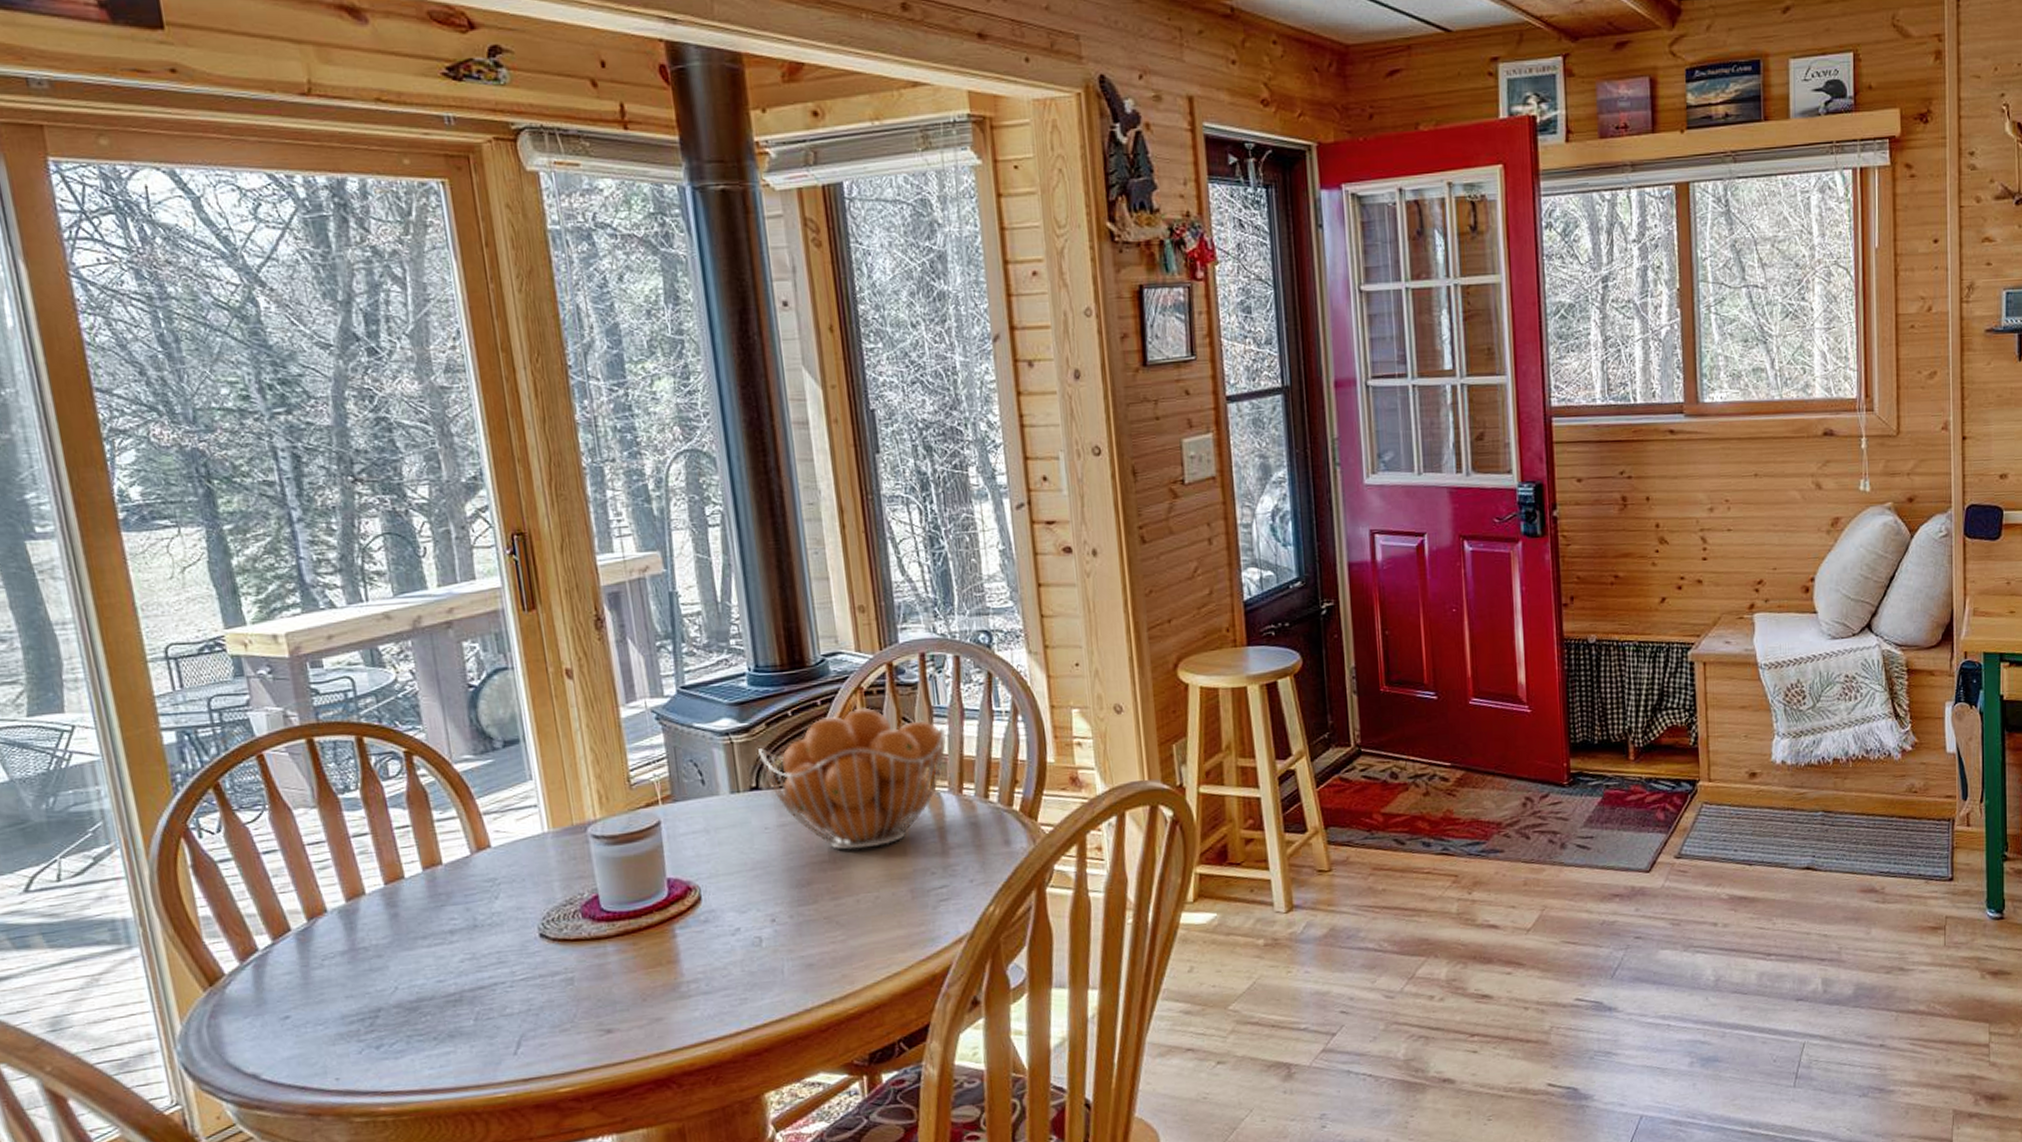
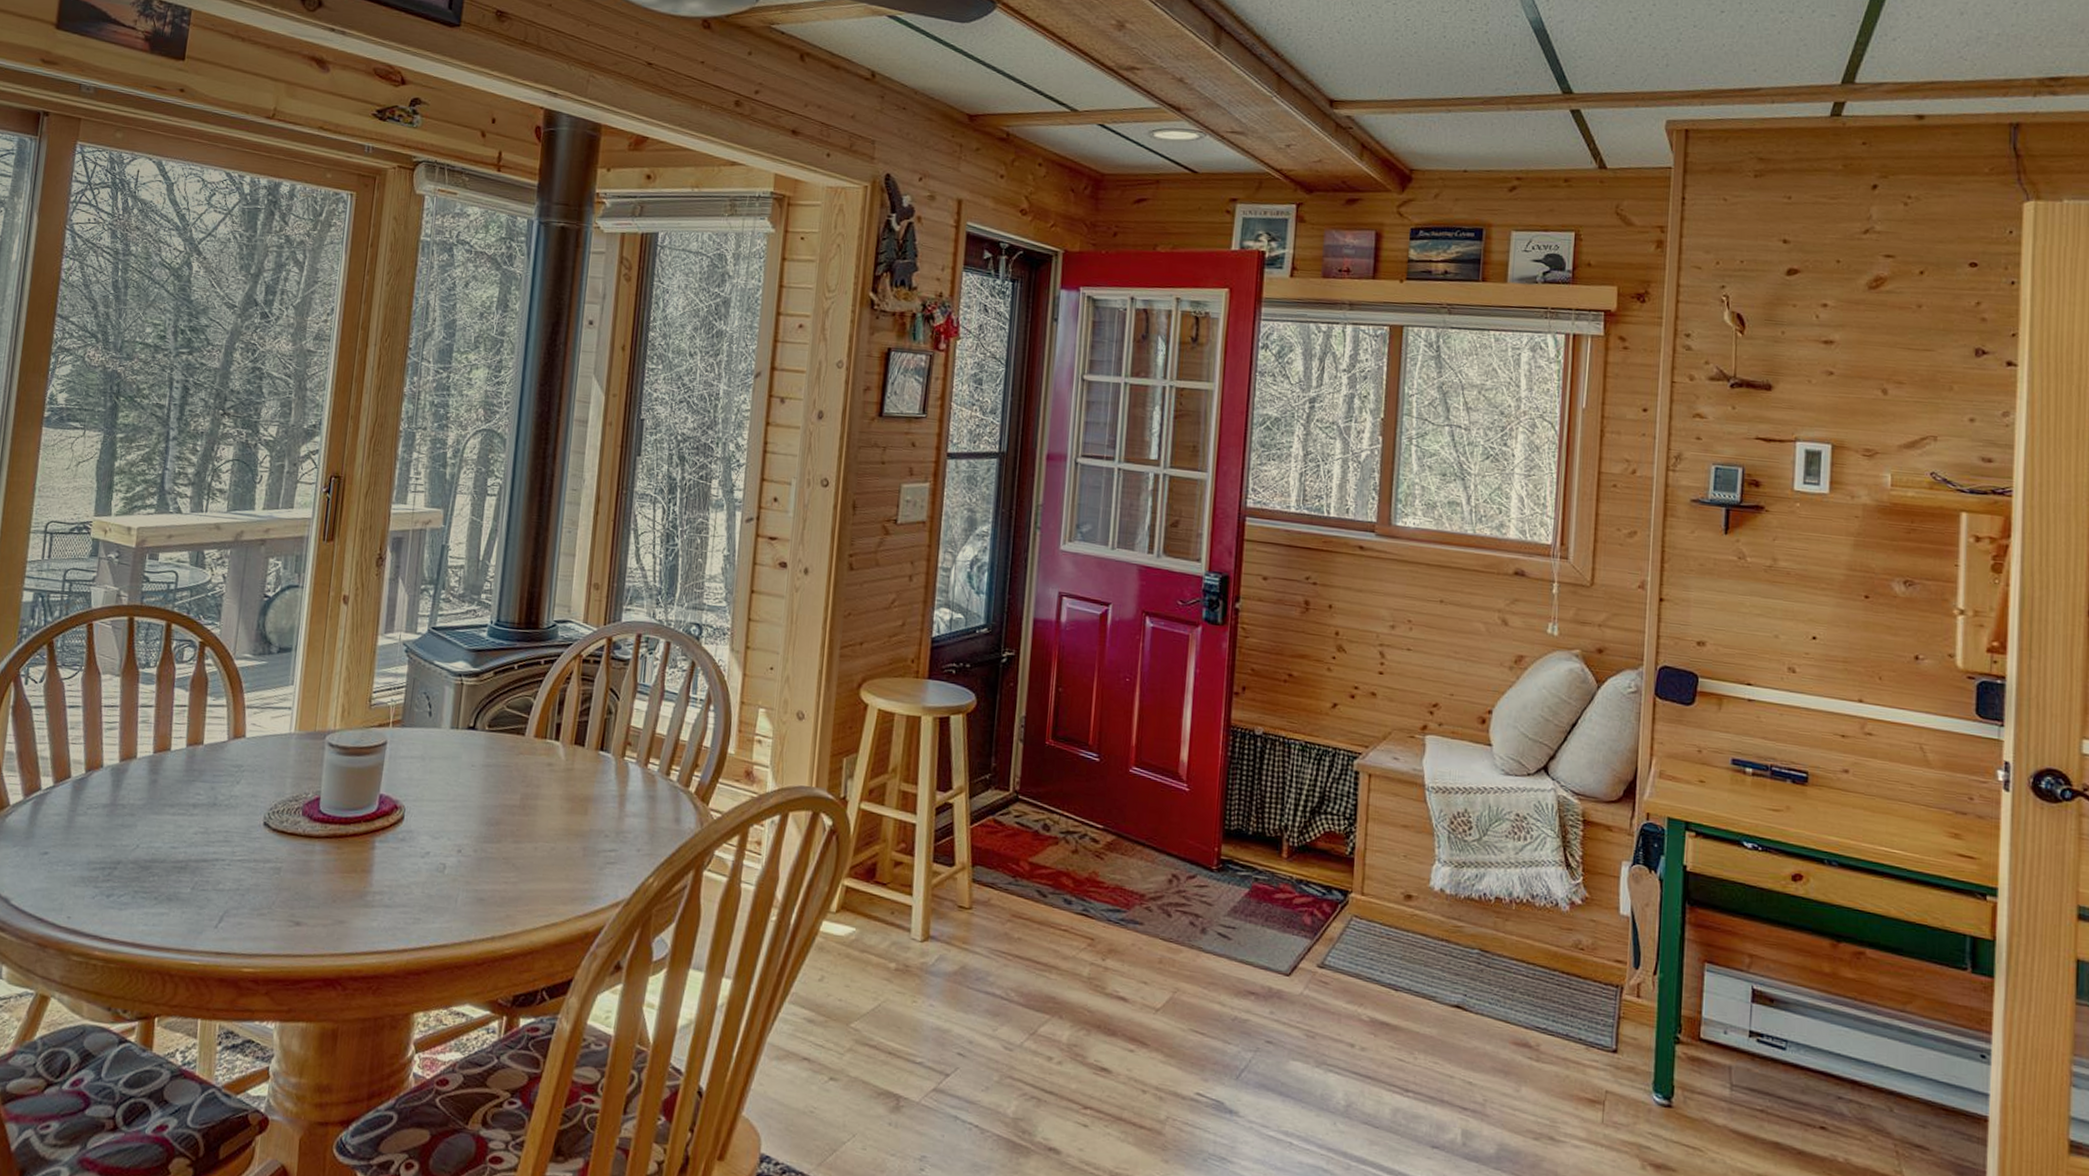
fruit basket: present [758,707,946,850] -> none [482,673,646,802]

